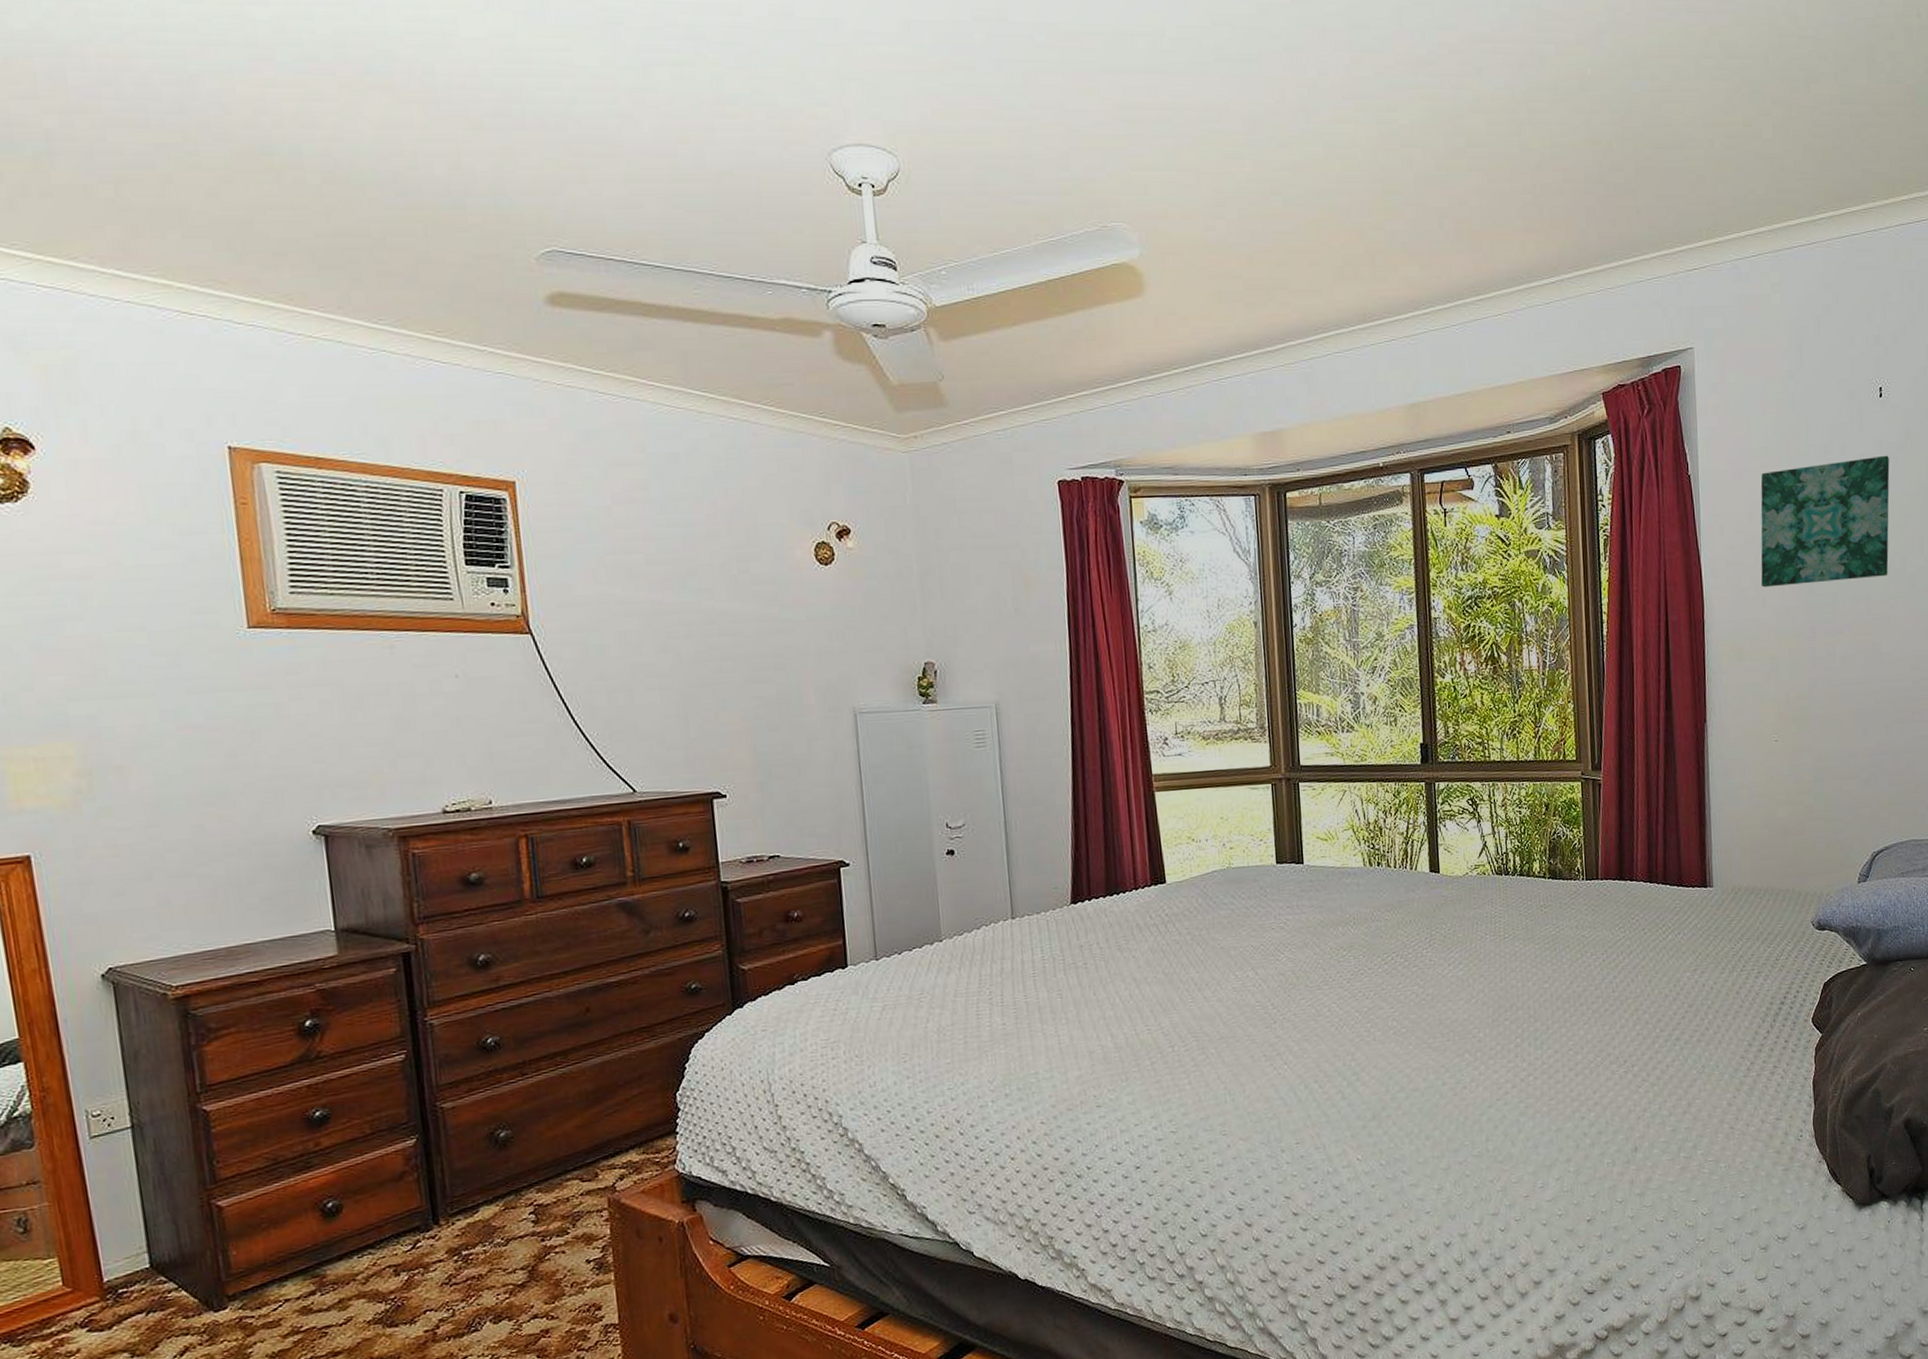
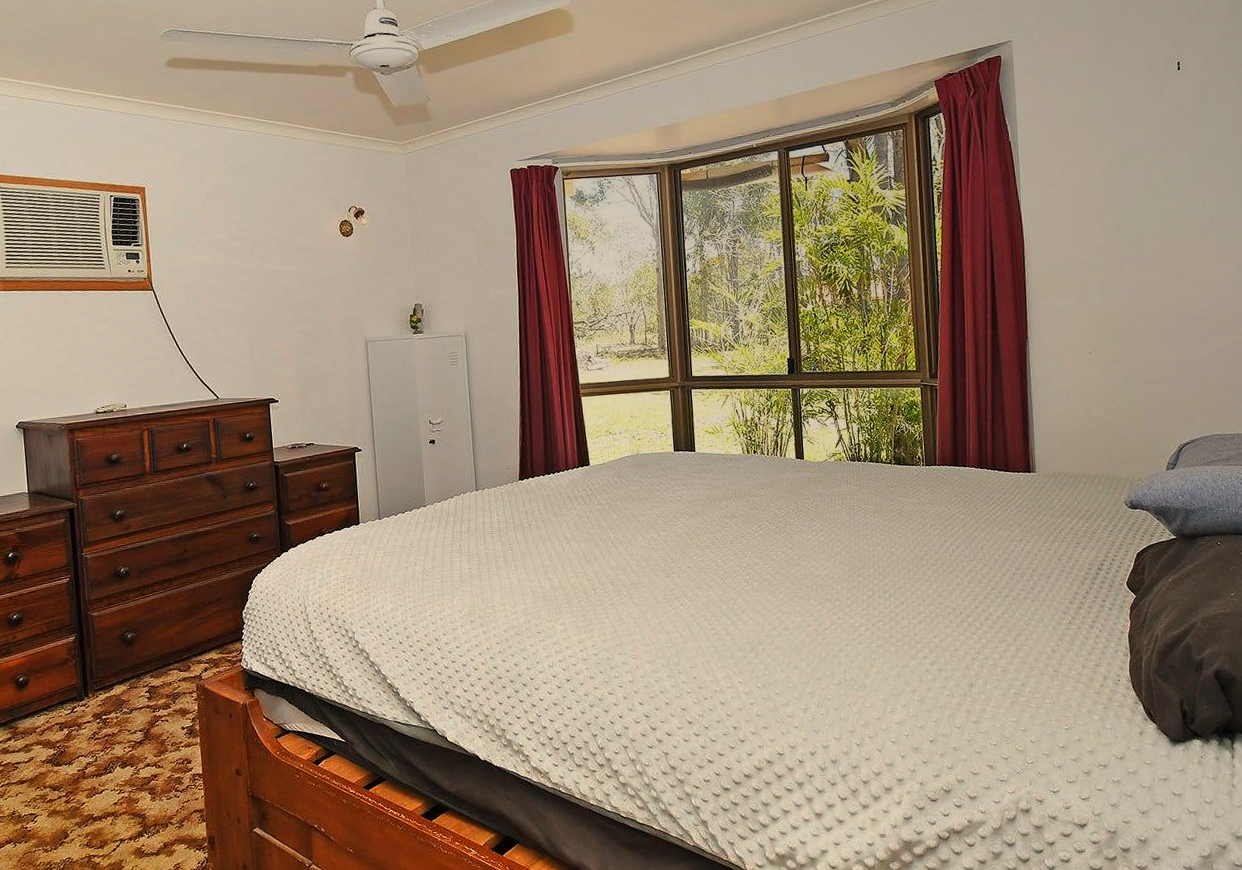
wall art: present [1760,455,1890,588] -> none [1072,117,1189,229]

